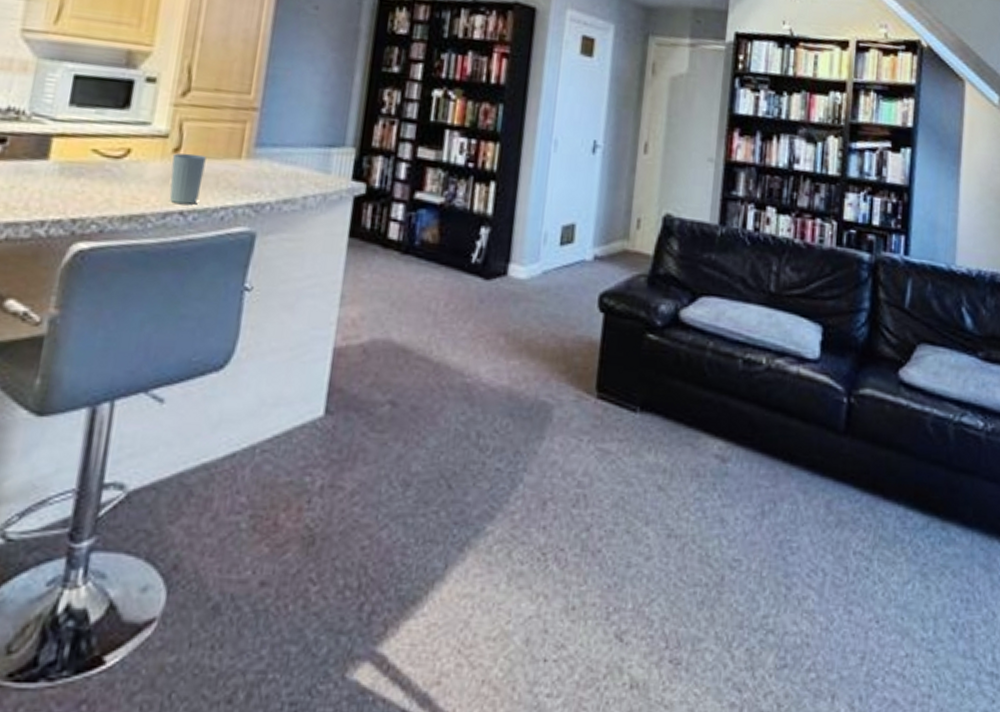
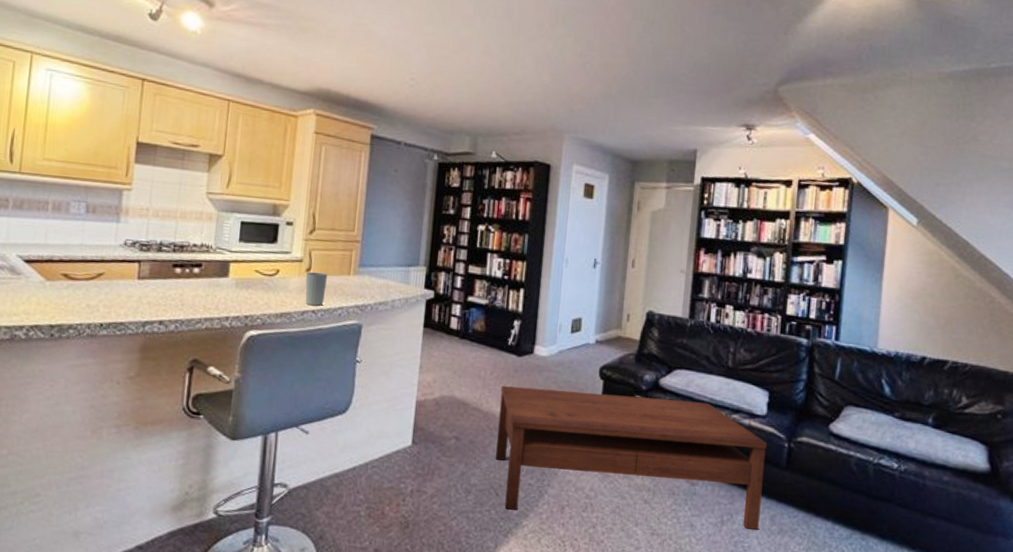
coffee table: none [449,322,821,522] -> present [495,385,767,530]

